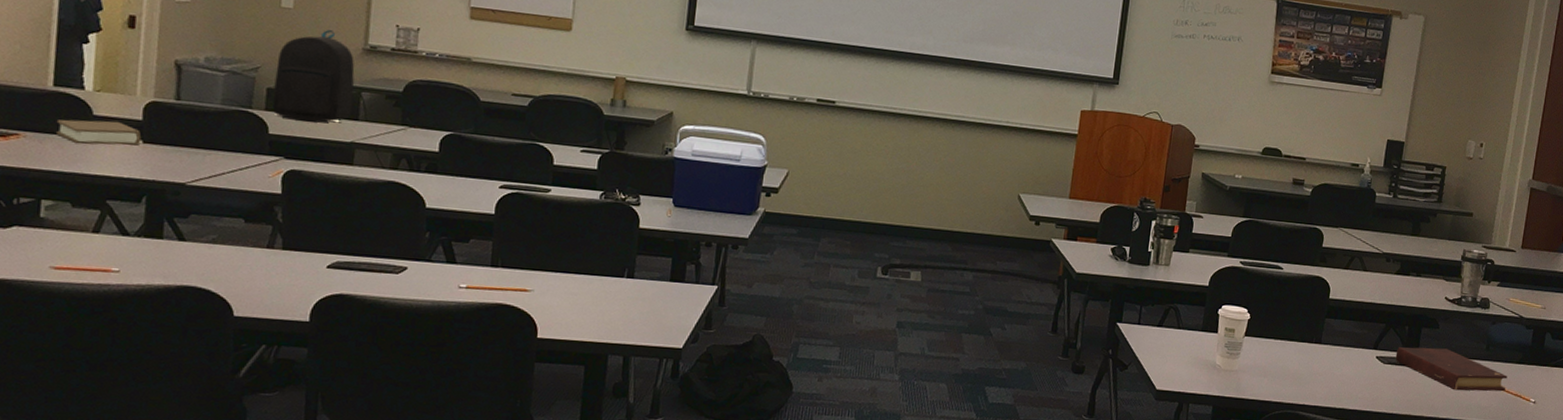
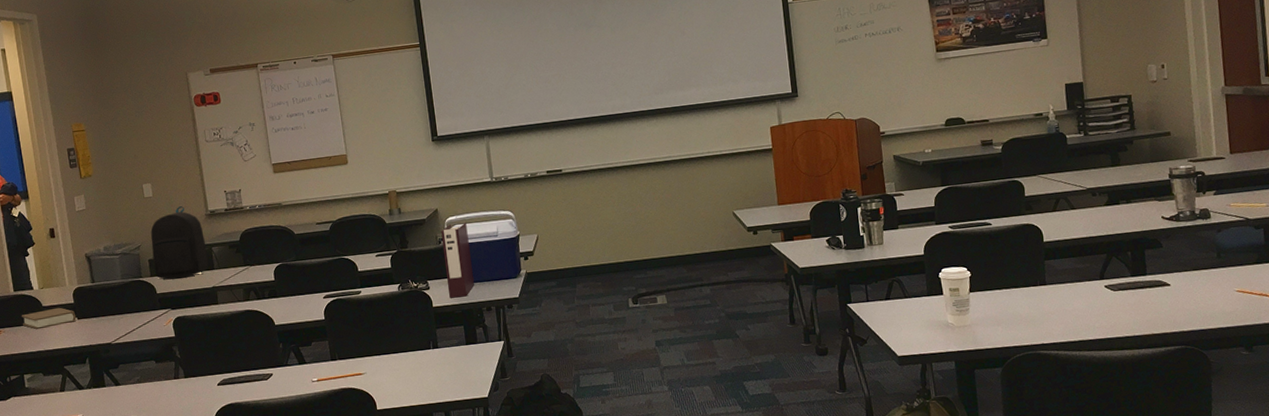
binder: none [663,133,705,224] -> present [440,223,474,298]
book: present [1395,347,1508,391] -> none [1123,264,1249,302]

